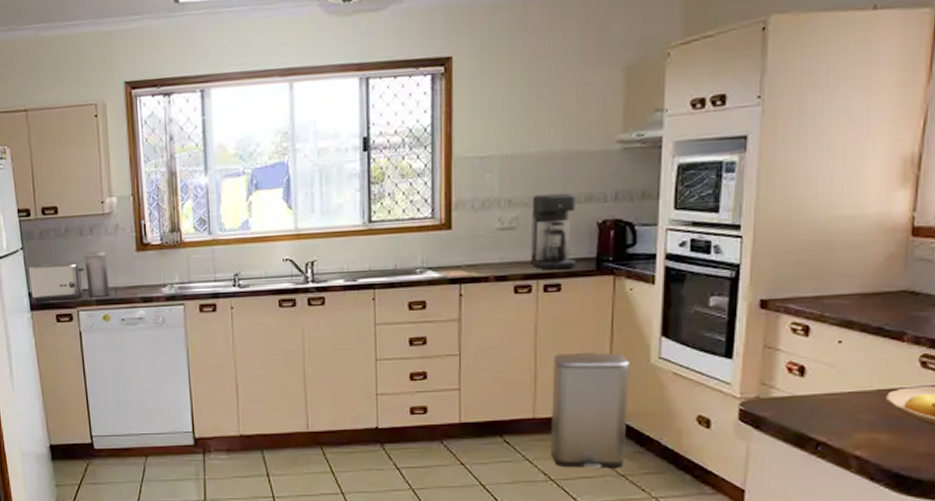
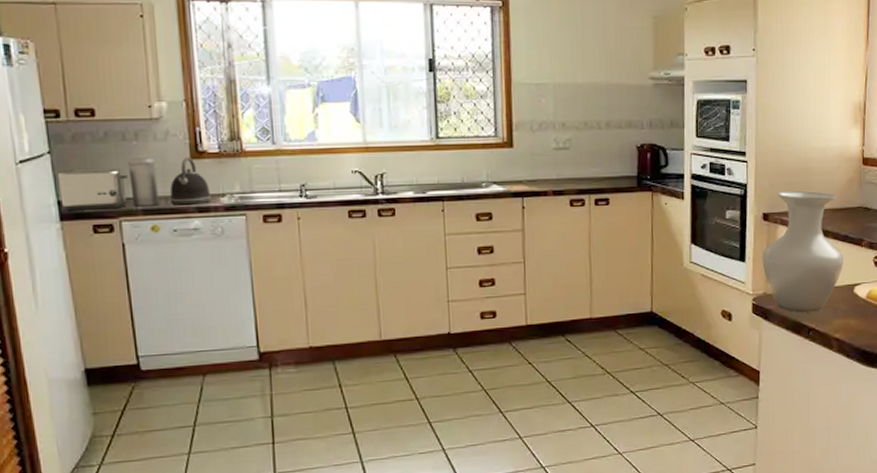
kettle: none [118,248,155,296] -> present [169,156,212,205]
coffee maker: present [530,193,577,271] -> none [582,119,621,186]
pedal bin: present [550,352,630,468] -> none [605,258,668,361]
vase: none [755,271,874,423] -> present [762,190,843,313]

